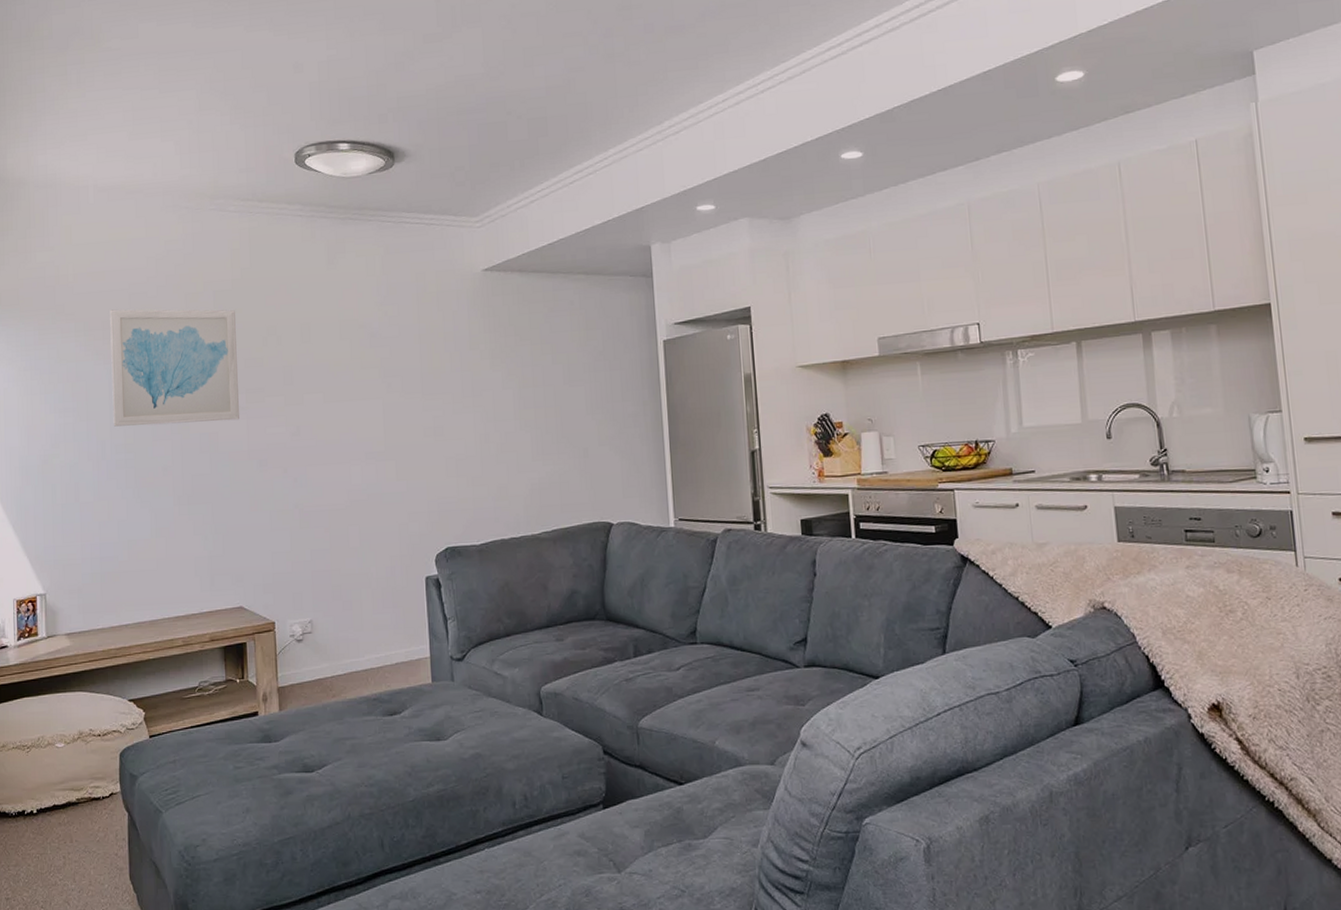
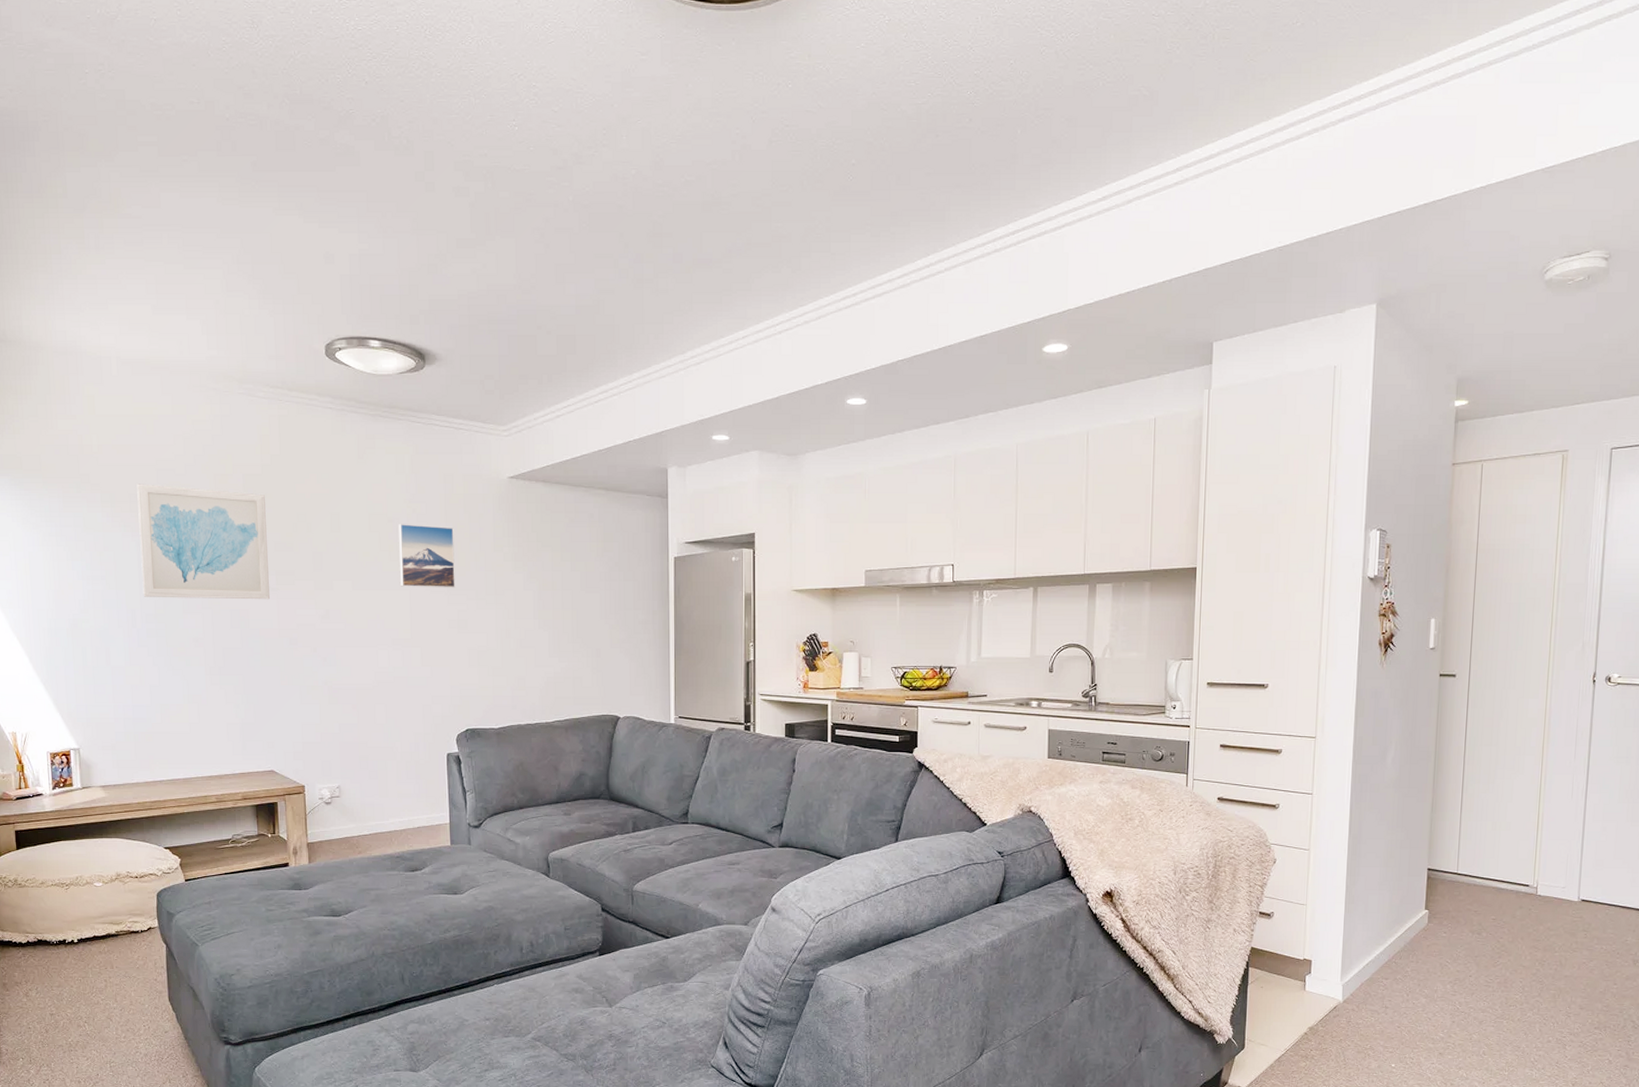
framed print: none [370,327,430,396] -> present [399,524,455,588]

